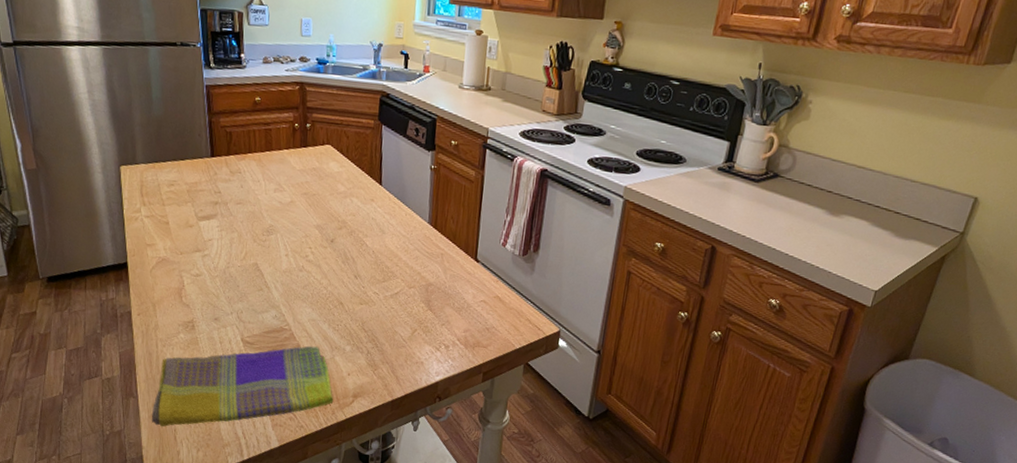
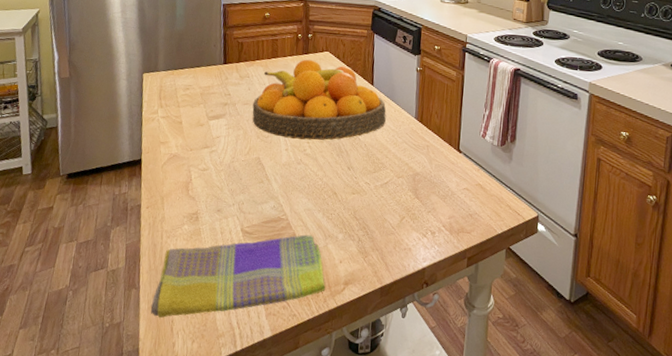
fruit bowl: none [246,153,397,246] -> present [252,59,387,140]

